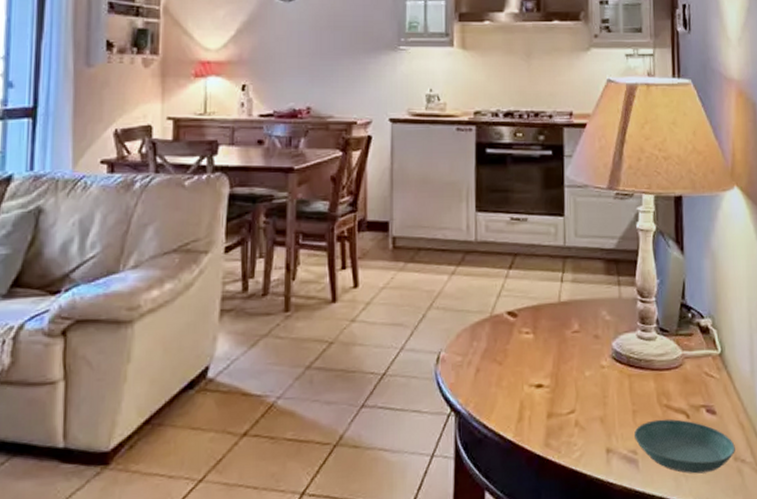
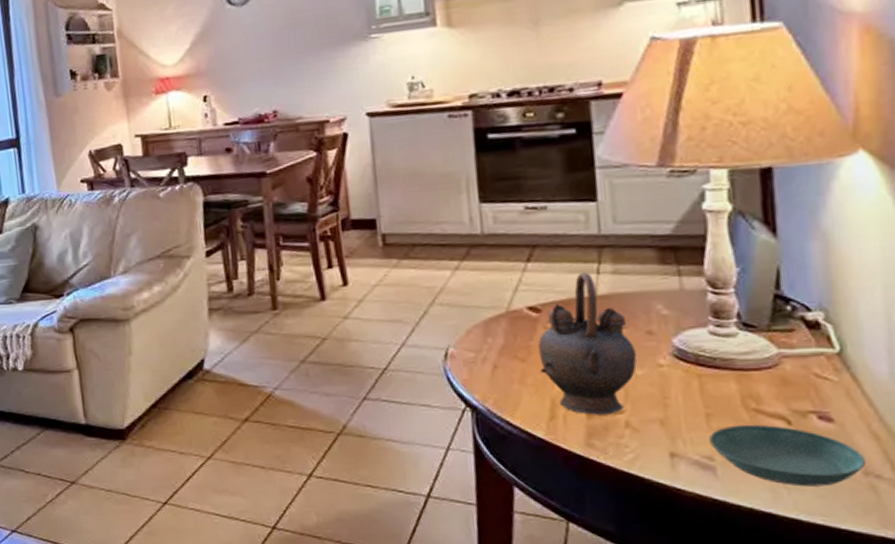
teapot: none [513,280,587,416] -> present [538,272,637,415]

